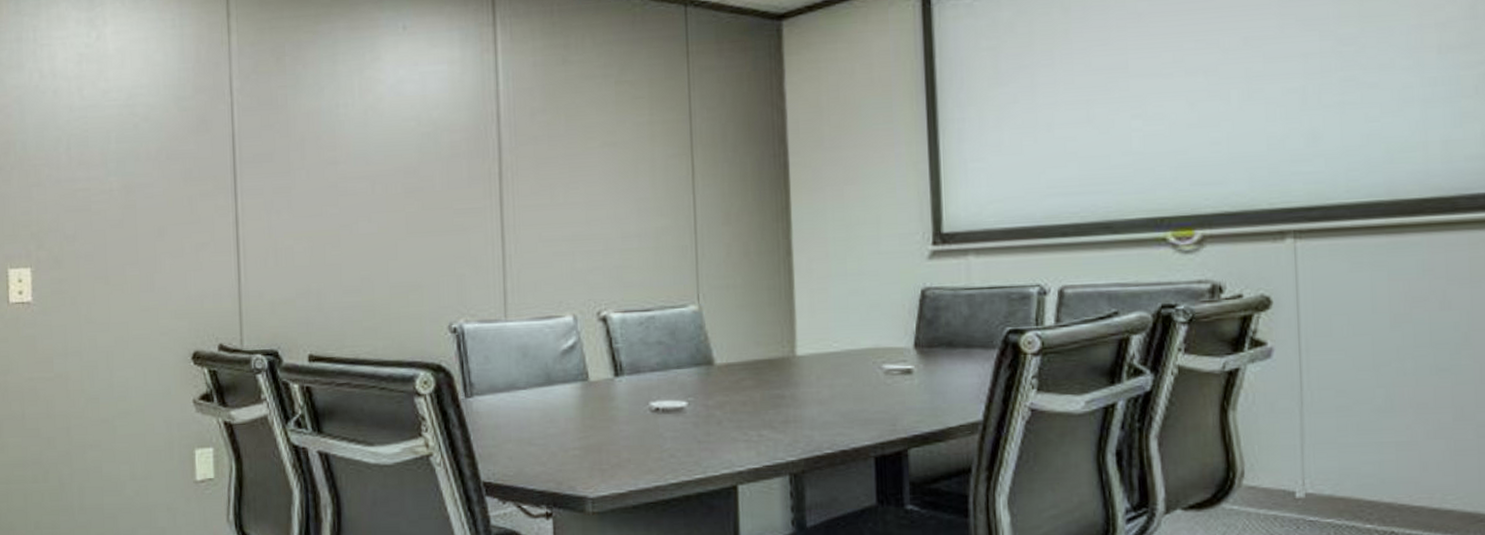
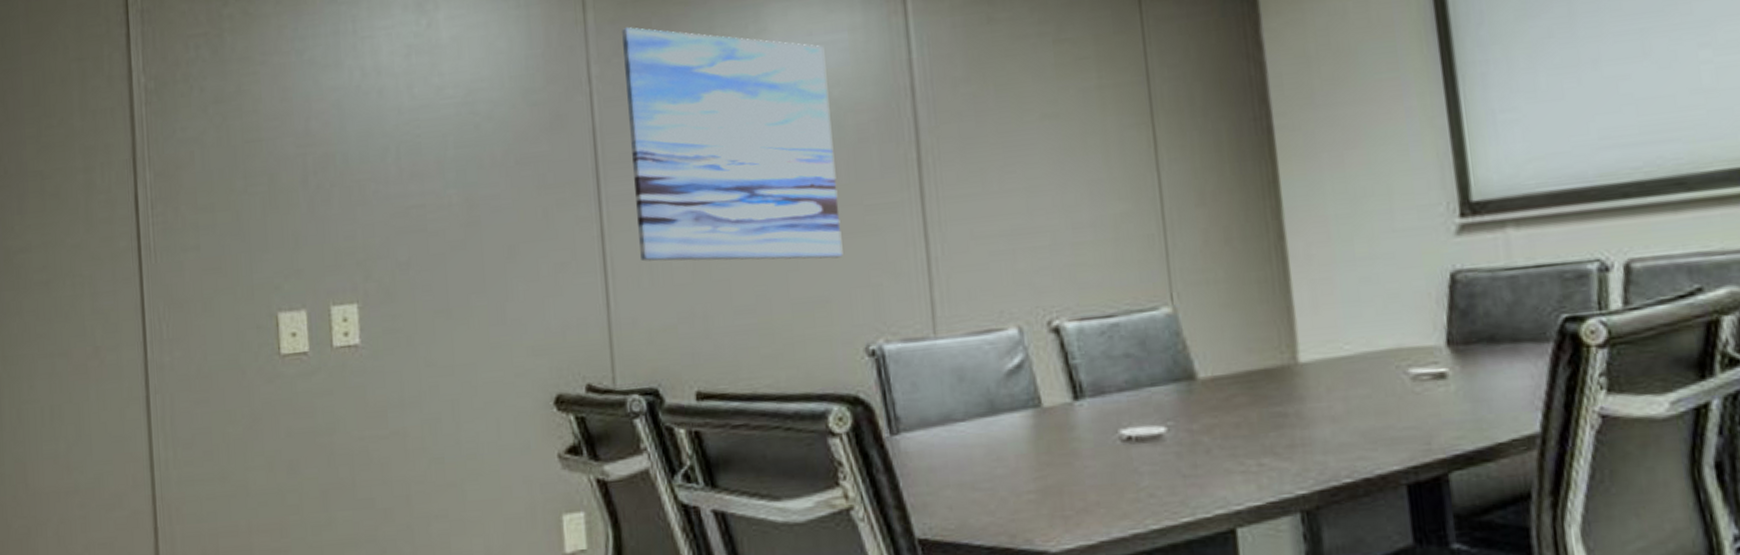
wall art: none [260,50,434,252] -> present [622,27,843,262]

